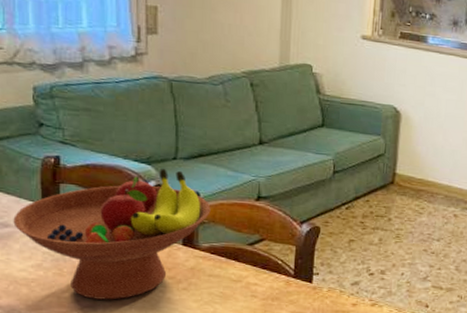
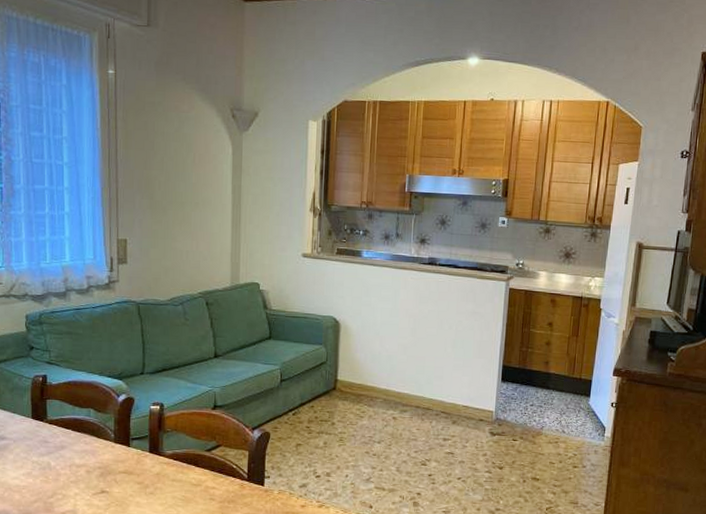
fruit bowl: present [13,168,211,300] -> none [9,382,173,504]

